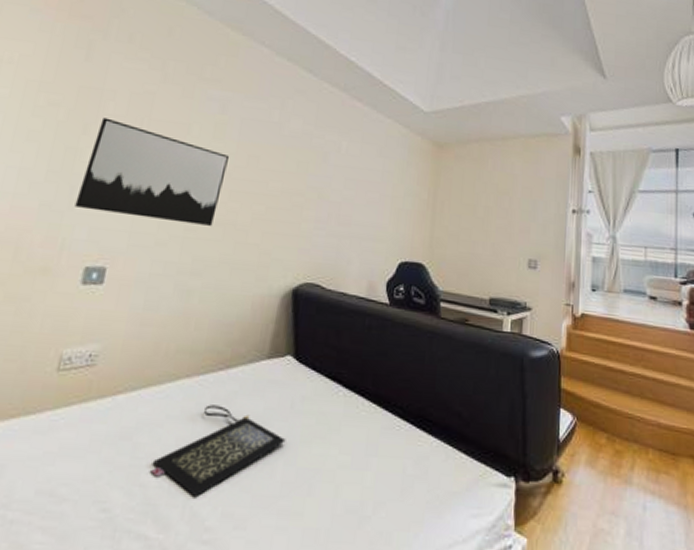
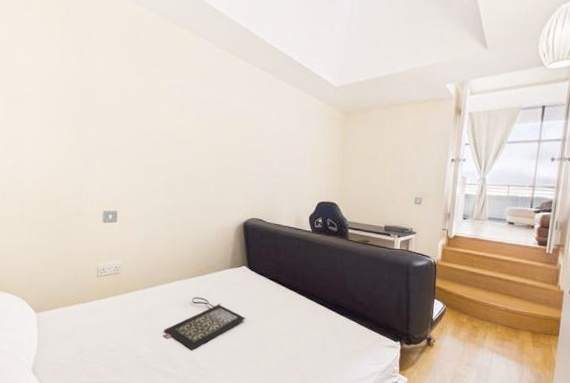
wall art: present [74,117,230,226] -> none [90,105,191,181]

